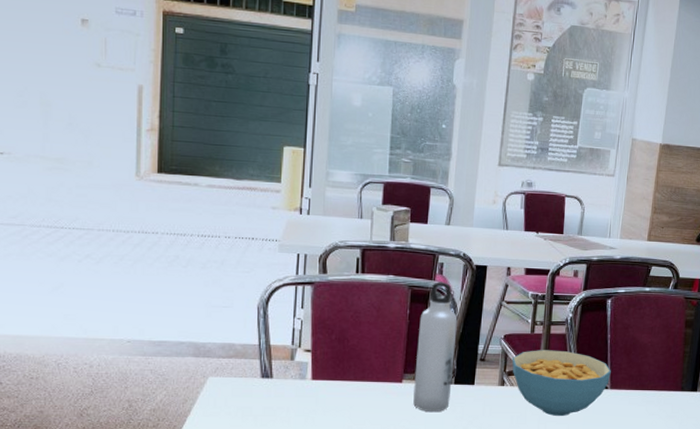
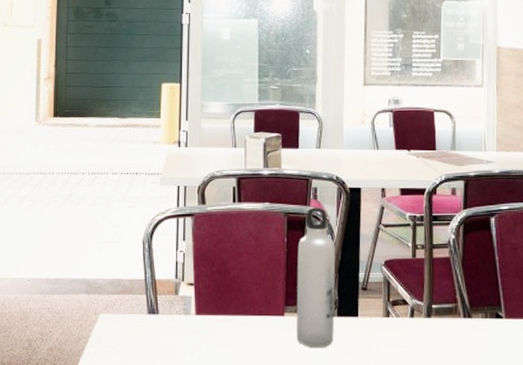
cereal bowl: present [512,350,611,417] -> none [396,276,504,351]

